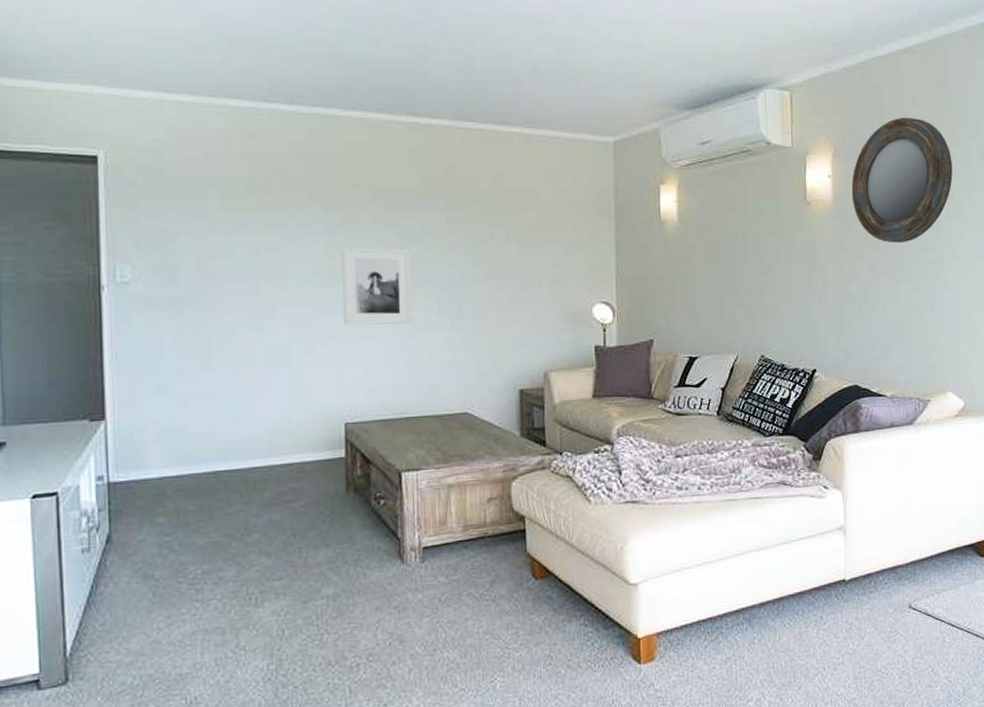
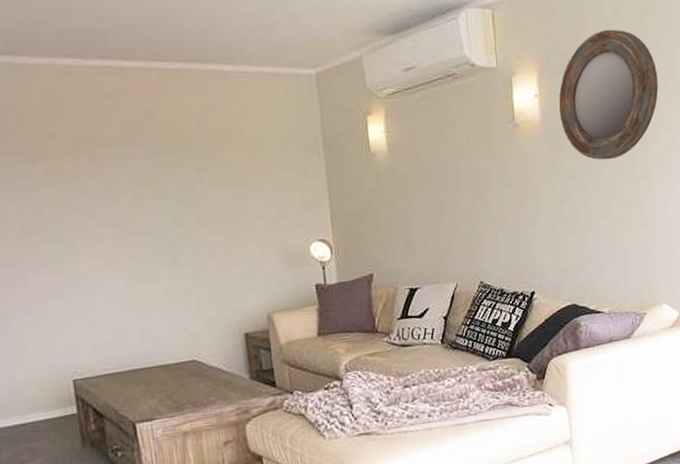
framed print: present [342,247,412,325] -> none [47,199,129,282]

